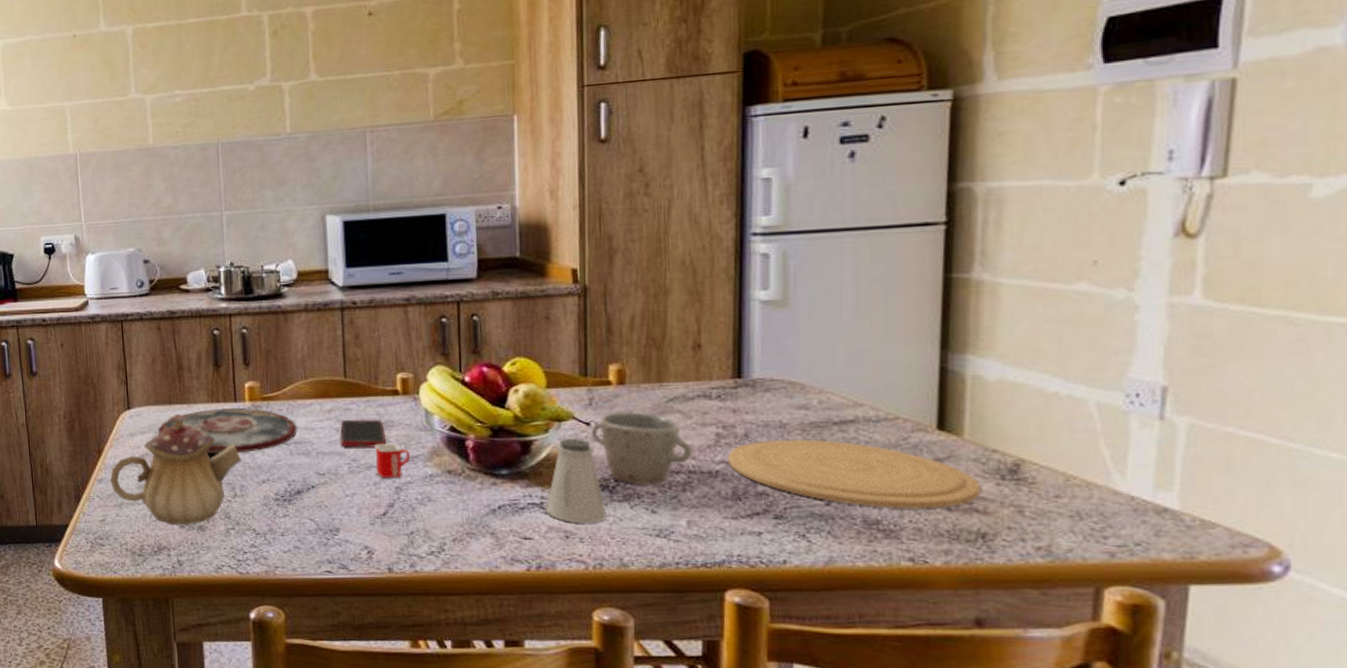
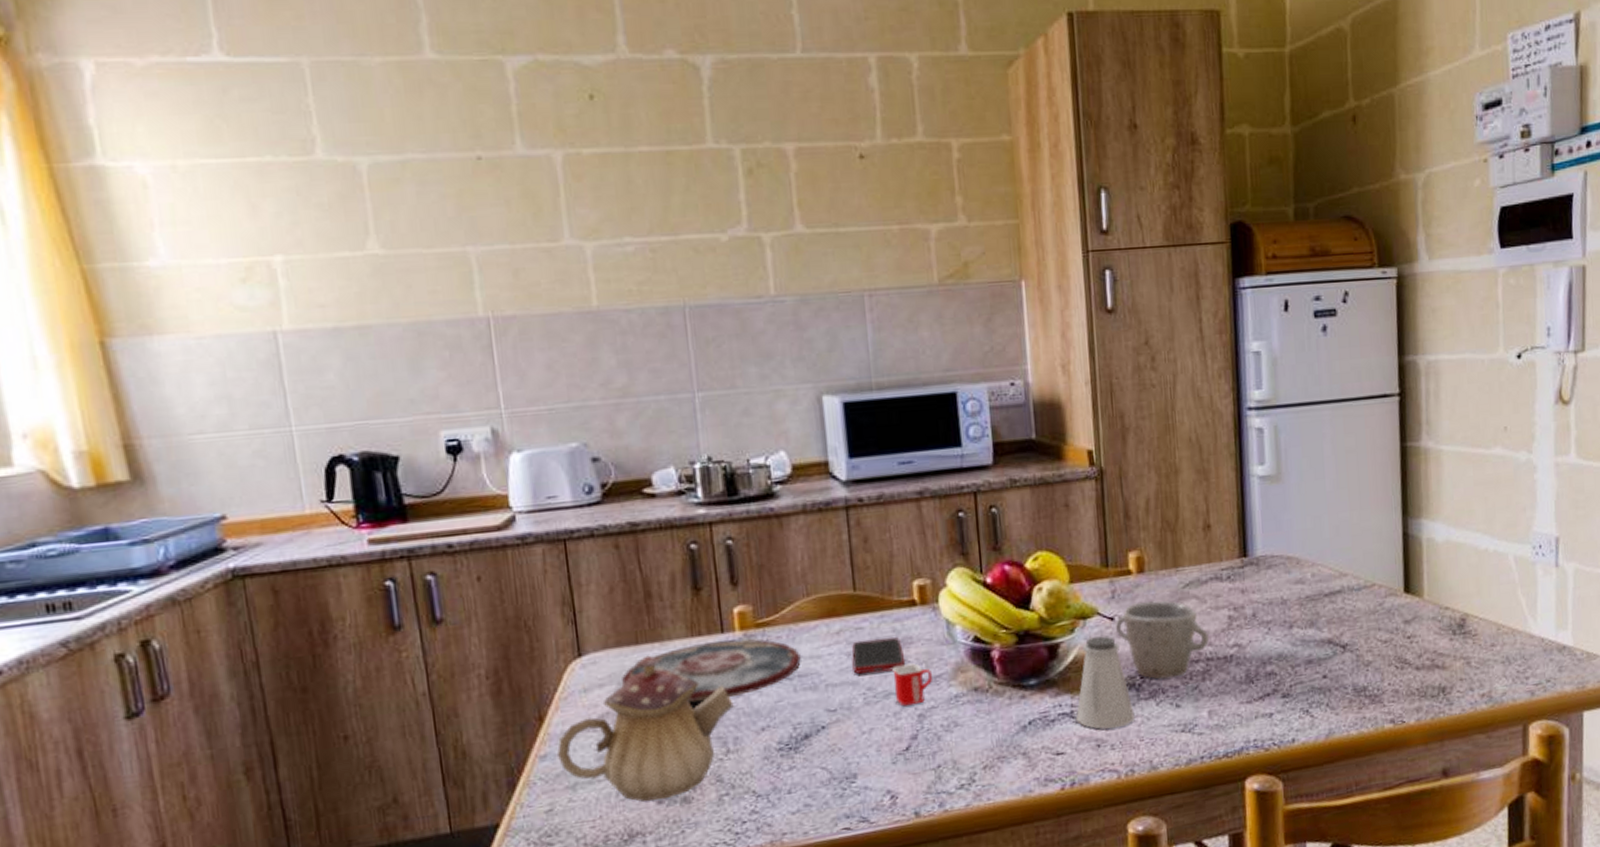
plate: present [727,439,982,509] -> none [1239,612,1440,675]

